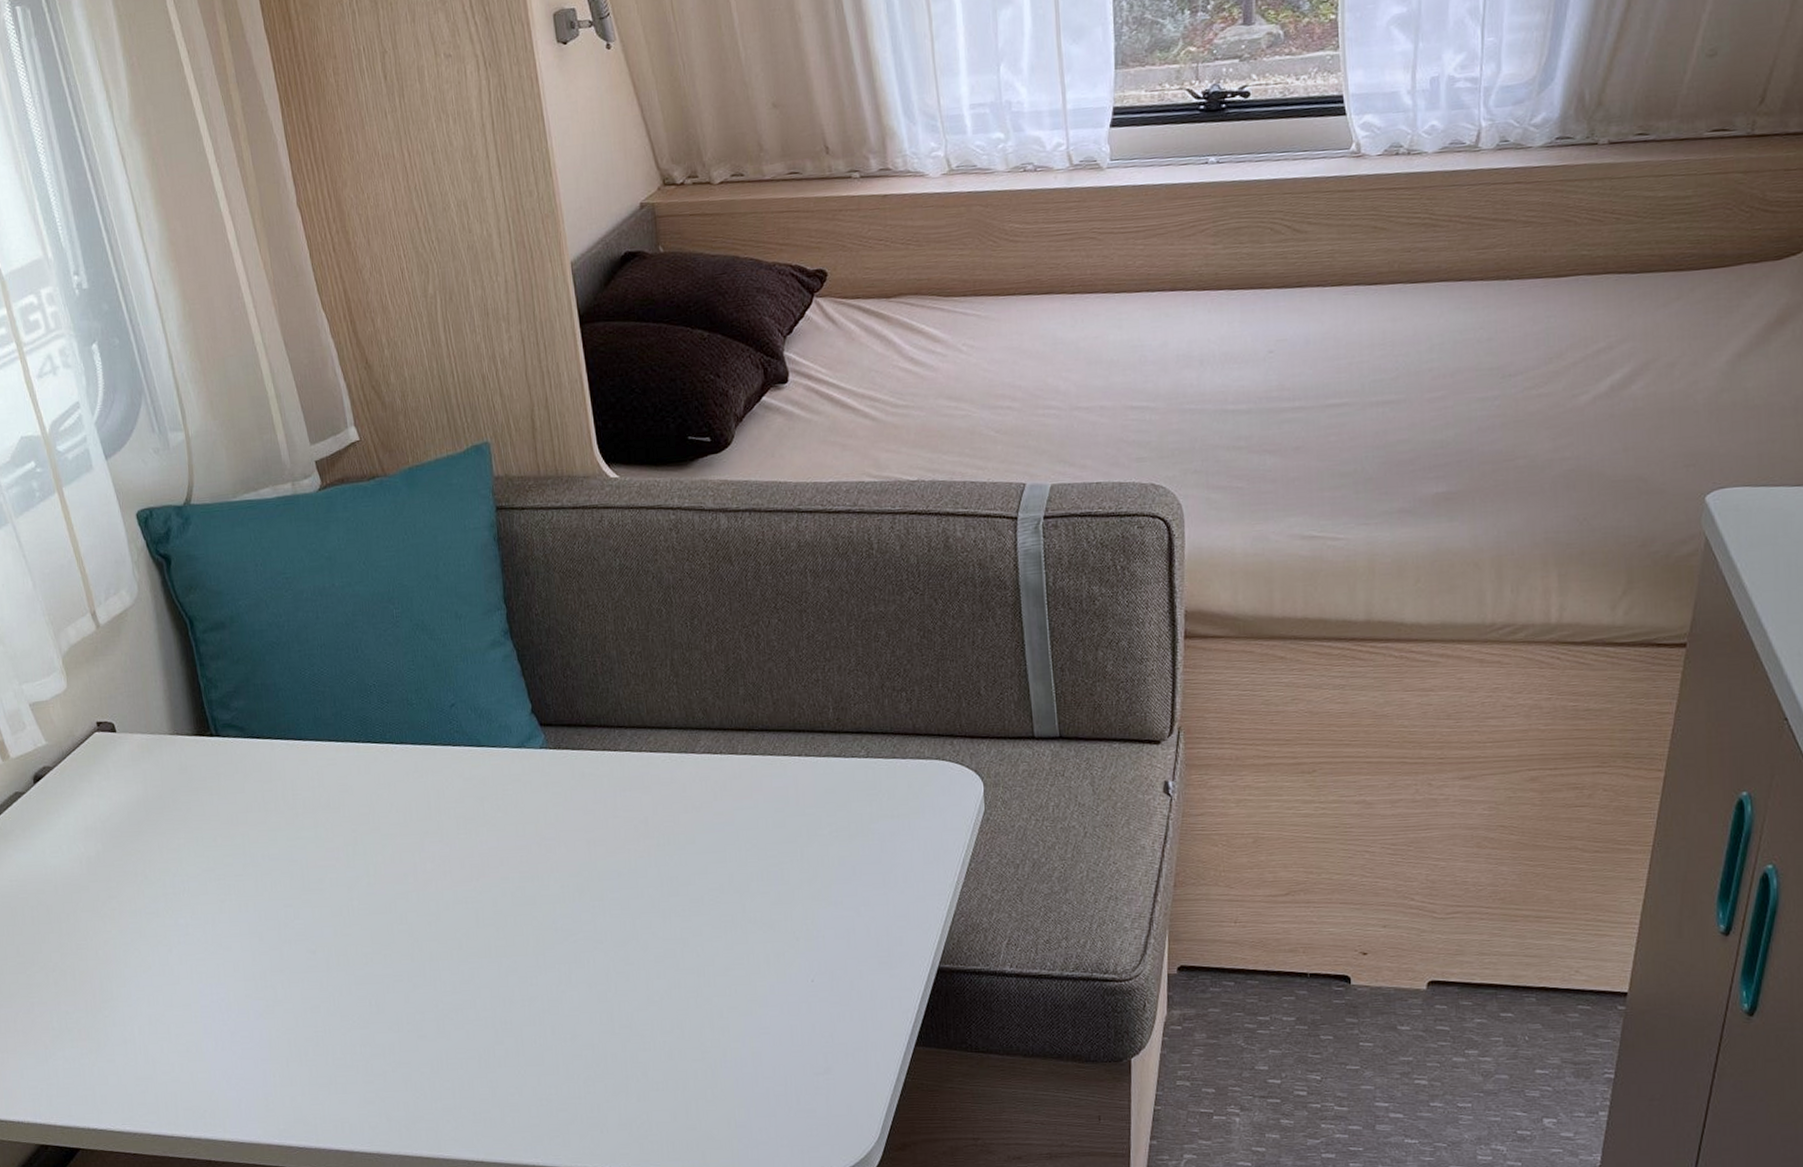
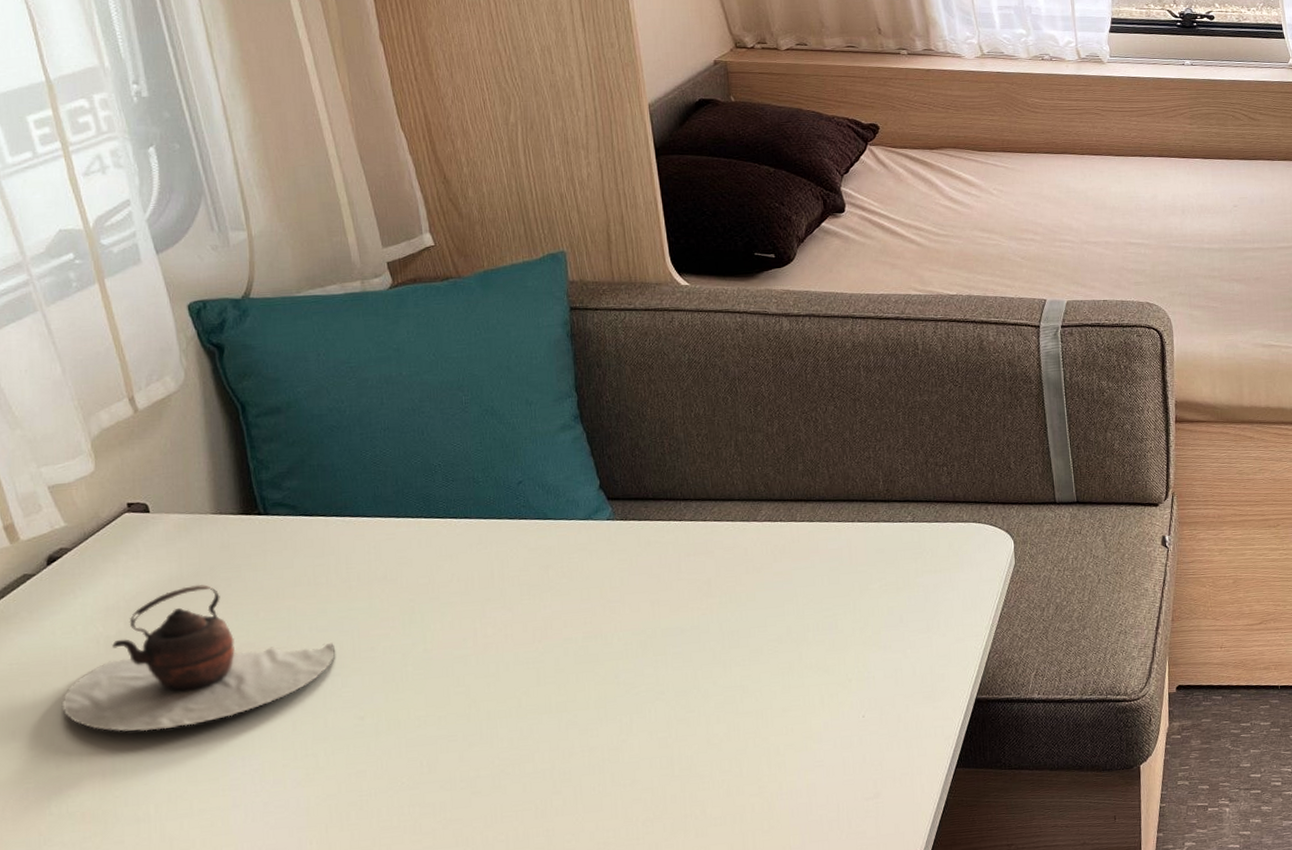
teapot: none [55,807,286,954] -> present [61,584,335,732]

